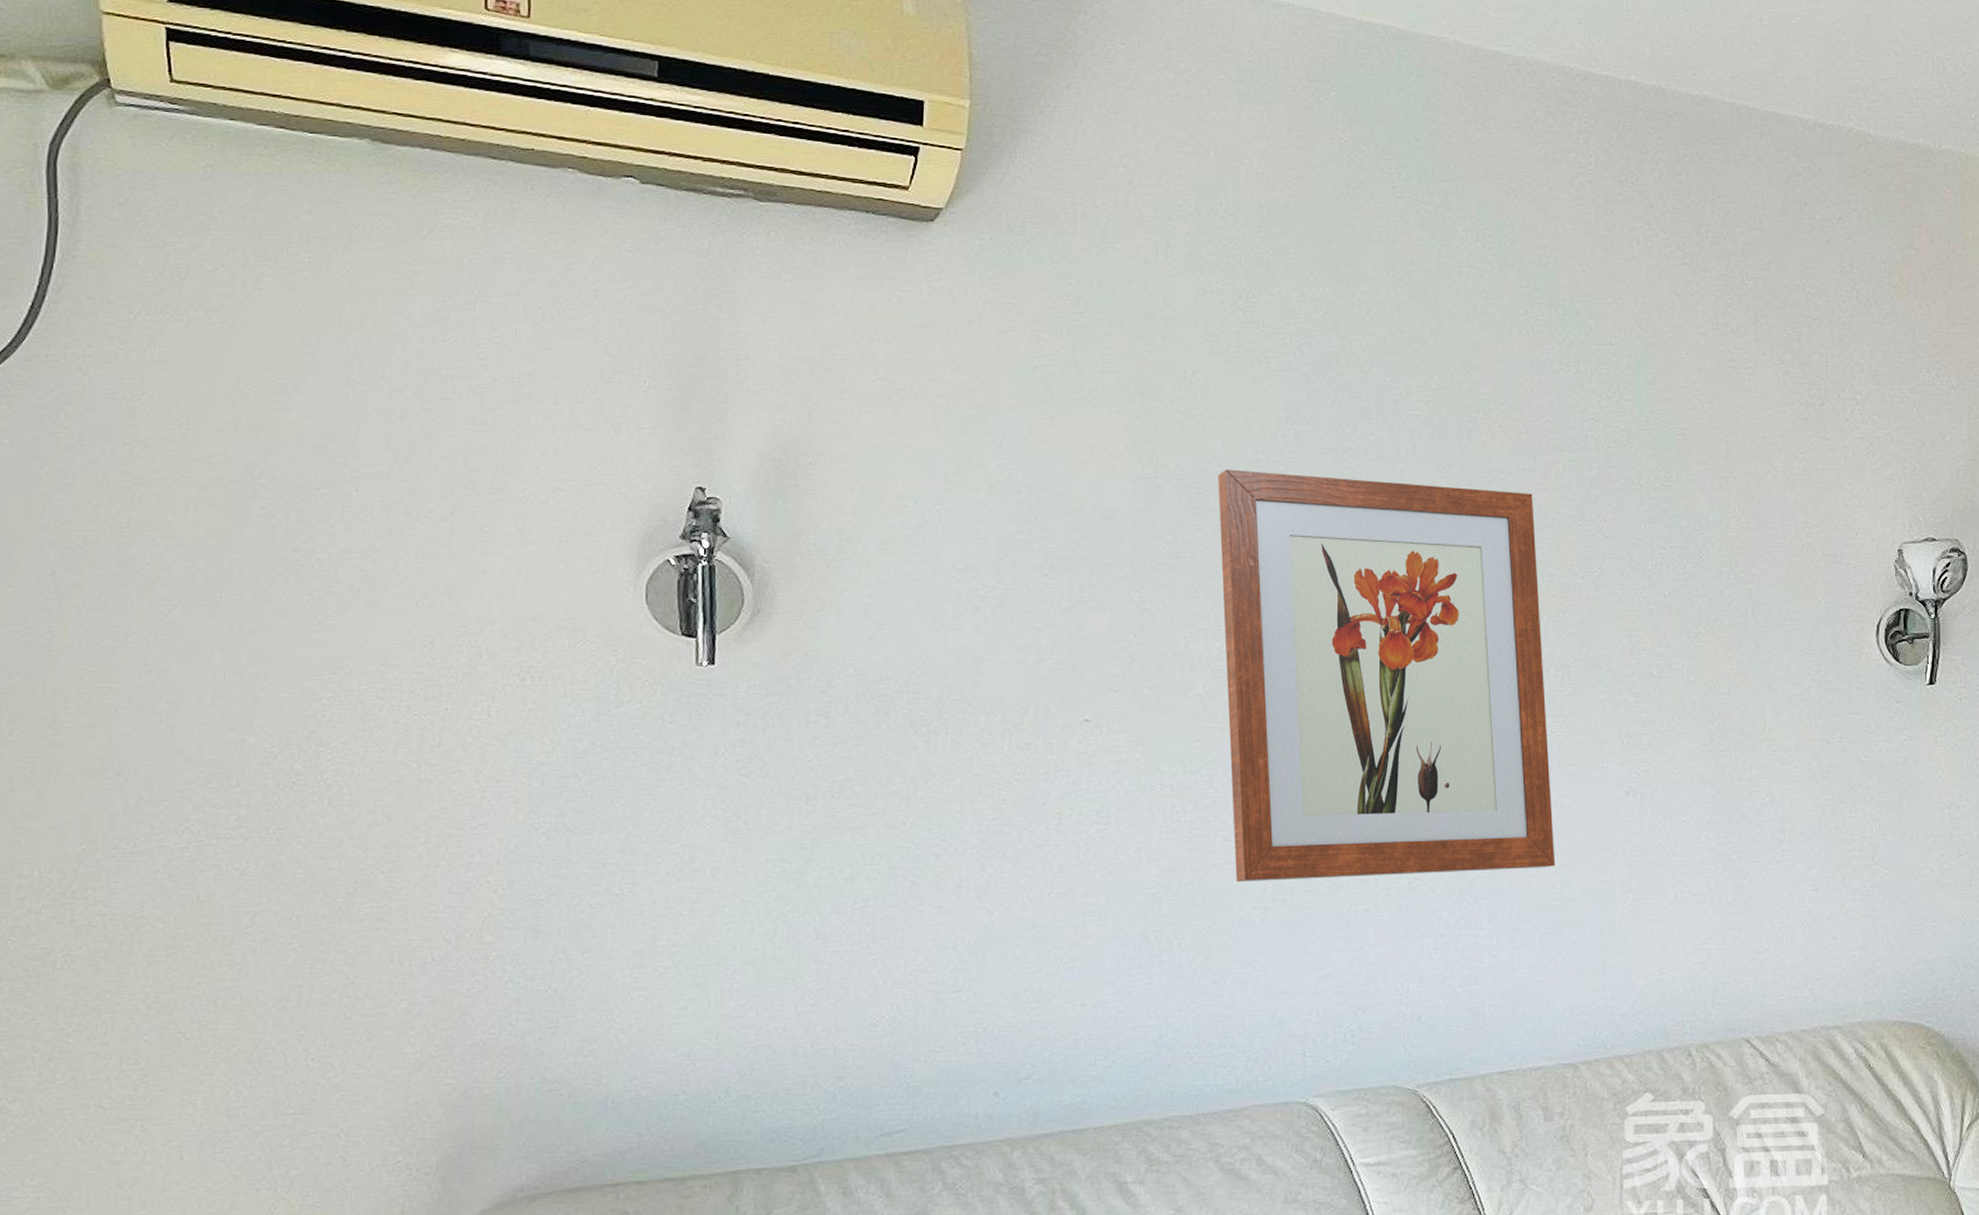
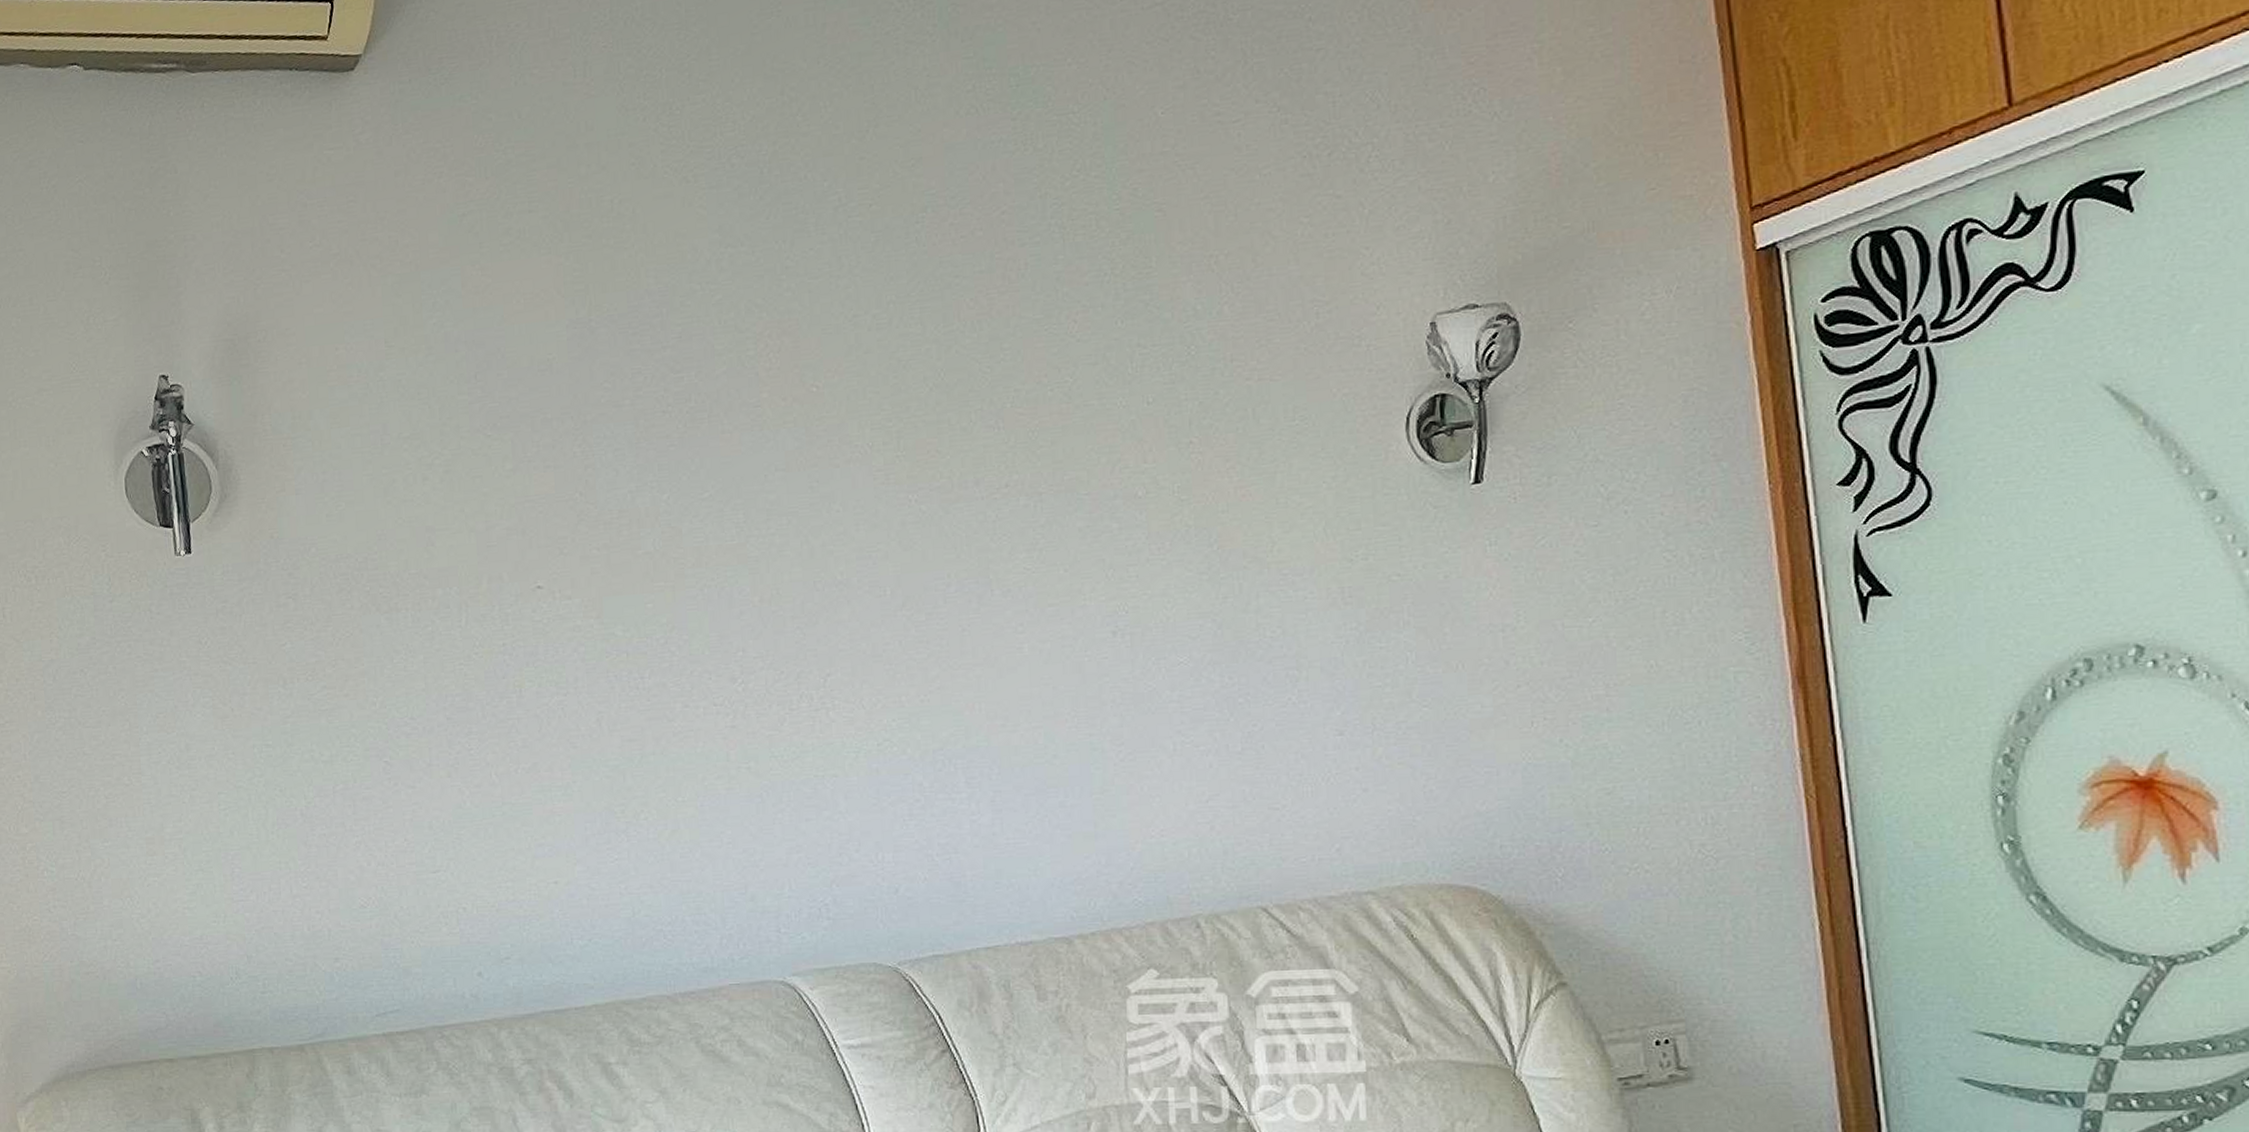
wall art: present [1218,470,1556,883] -> none [653,297,1037,751]

